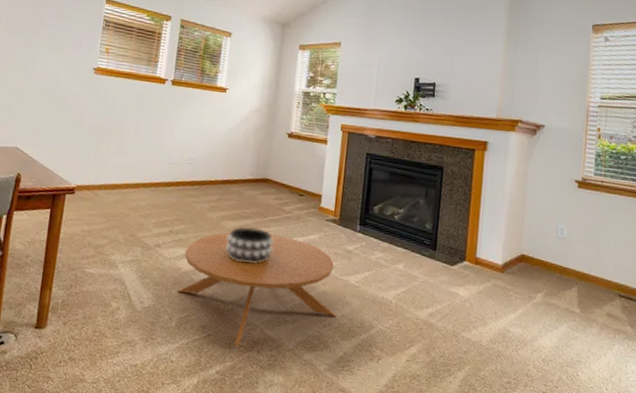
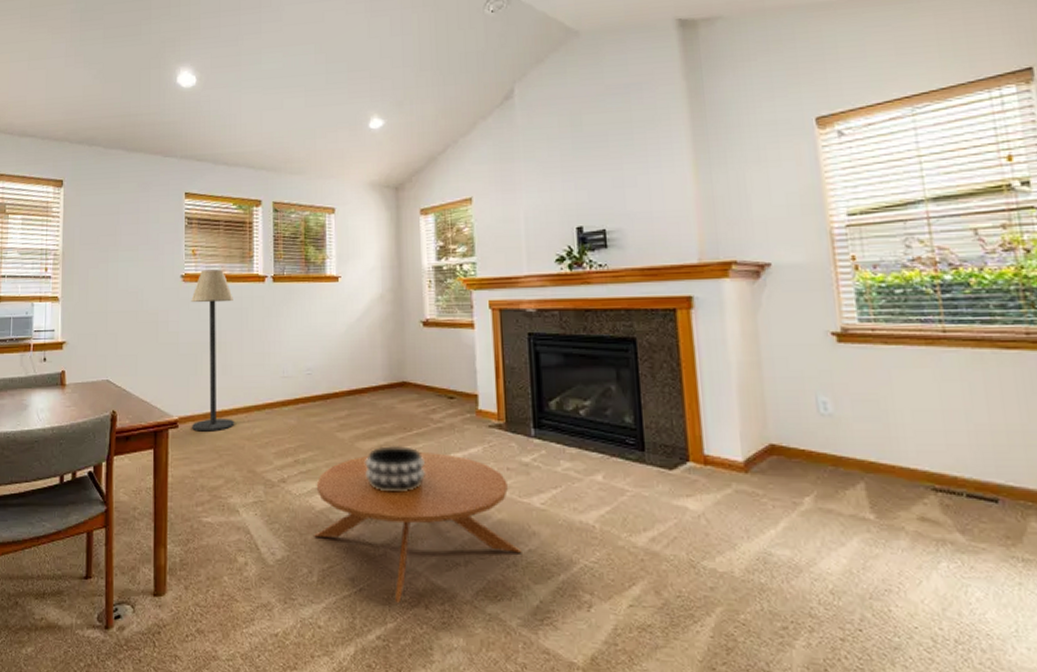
floor lamp: none [87,66,137,200] -> present [191,269,234,432]

